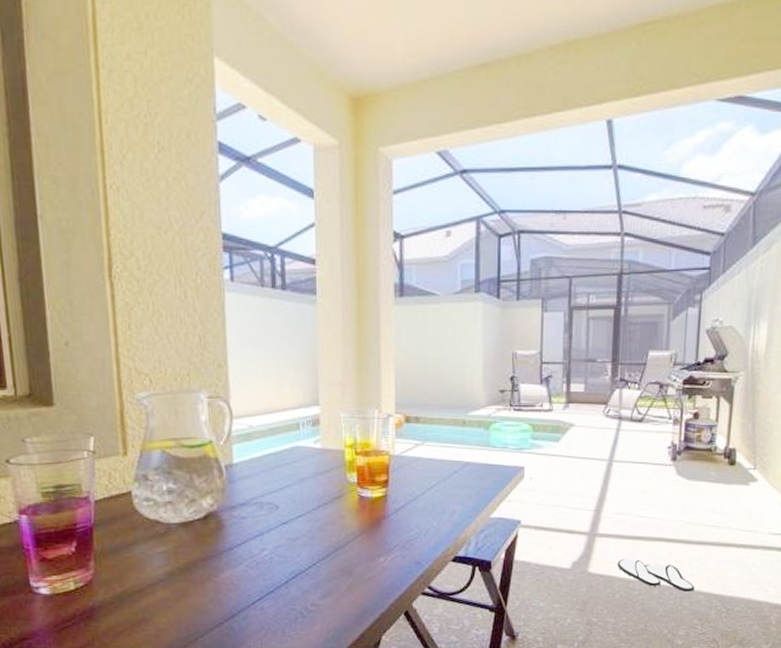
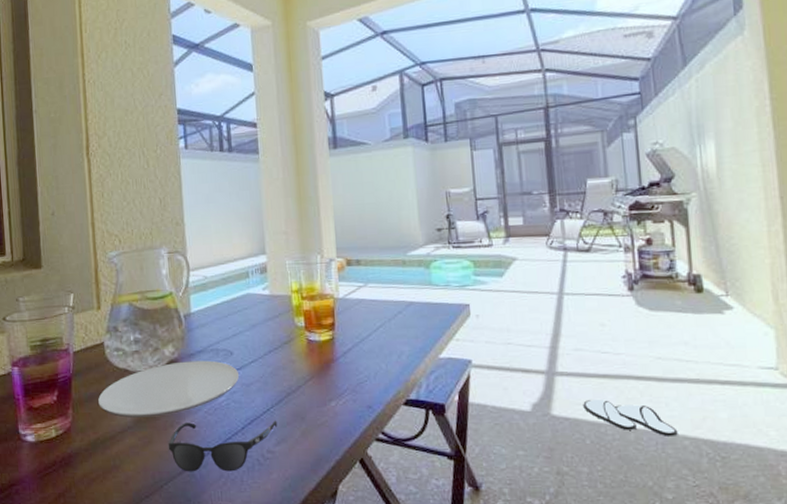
plate: none [124,514,285,570] -> present [97,360,240,418]
sunglasses: none [204,575,323,625] -> present [168,420,278,472]

